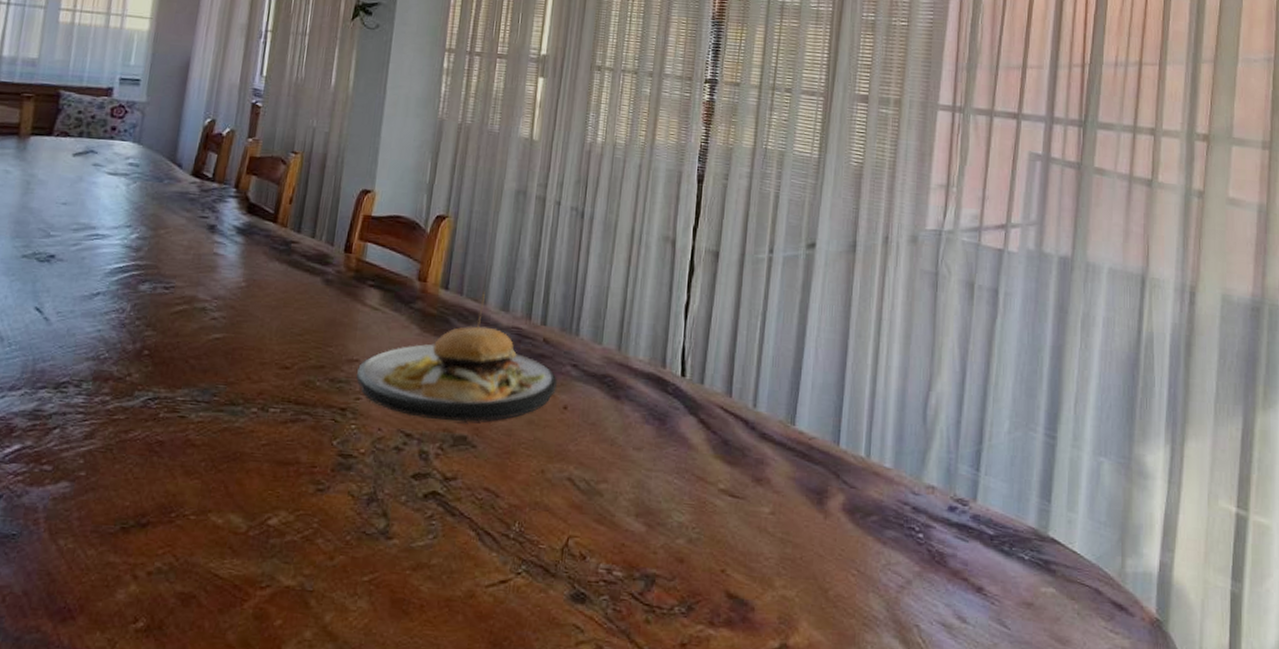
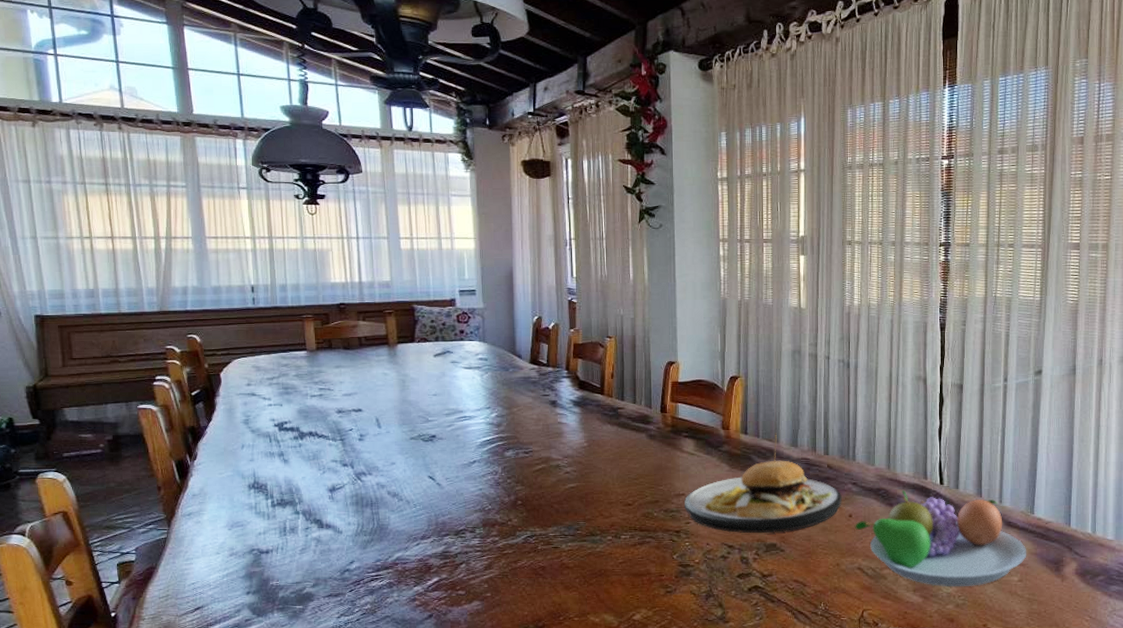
fruit bowl: none [568,379,784,516] -> present [854,489,1027,587]

